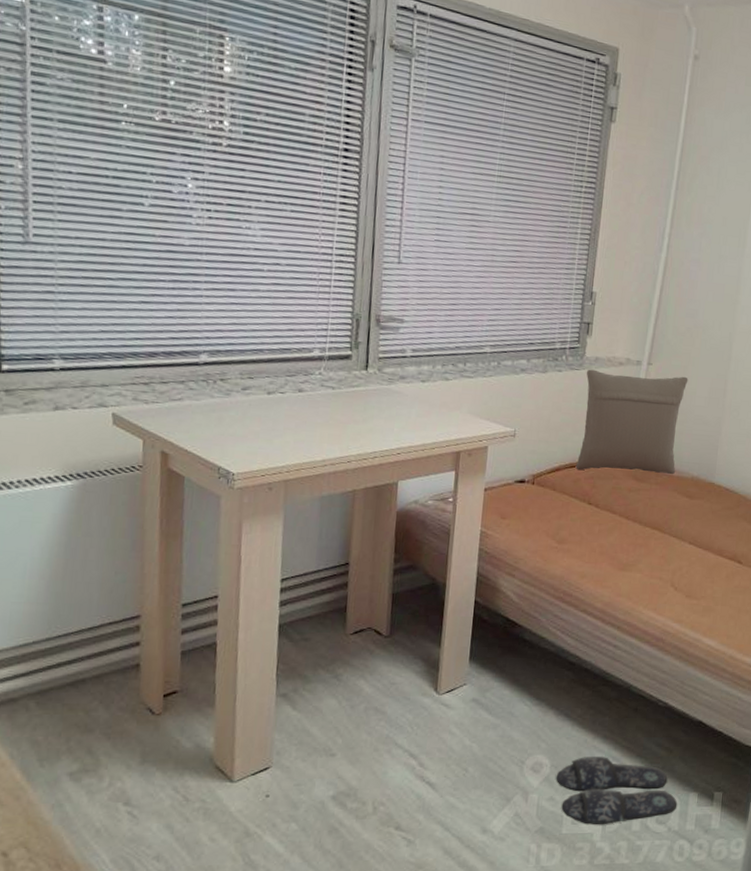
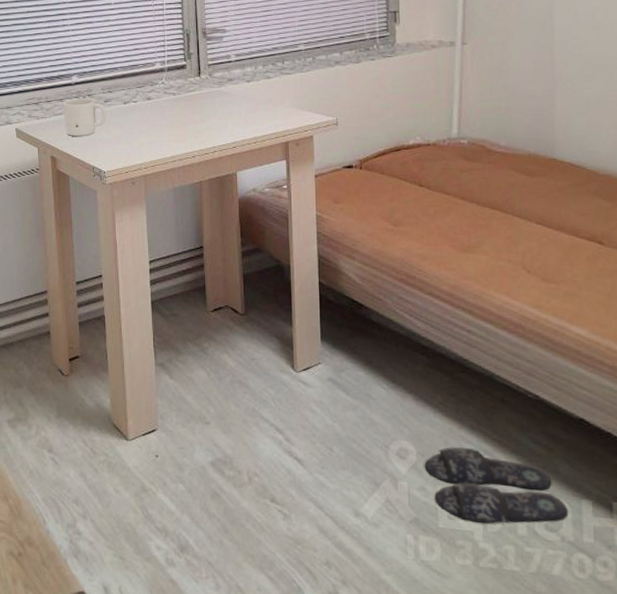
mug: none [183,381,243,430] -> present [62,98,106,136]
pillow: present [575,369,688,475] -> none [399,52,510,153]

